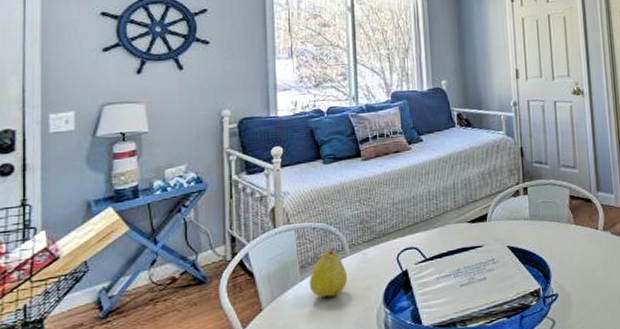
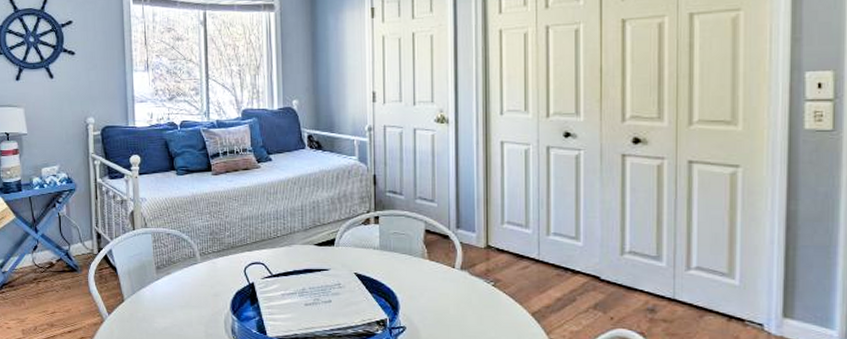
fruit: present [309,247,348,298] -> none [164,253,199,298]

